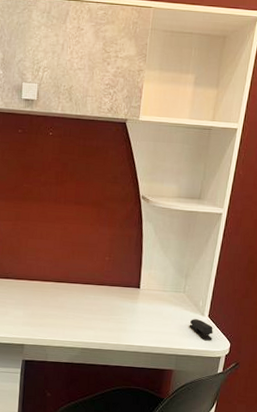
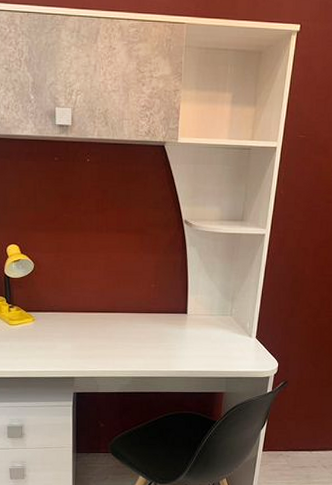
stapler: present [189,319,213,341] -> none [237,341,261,362]

